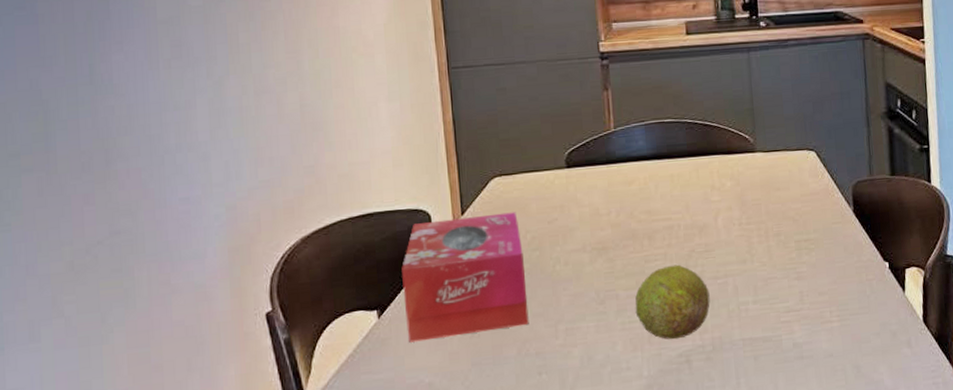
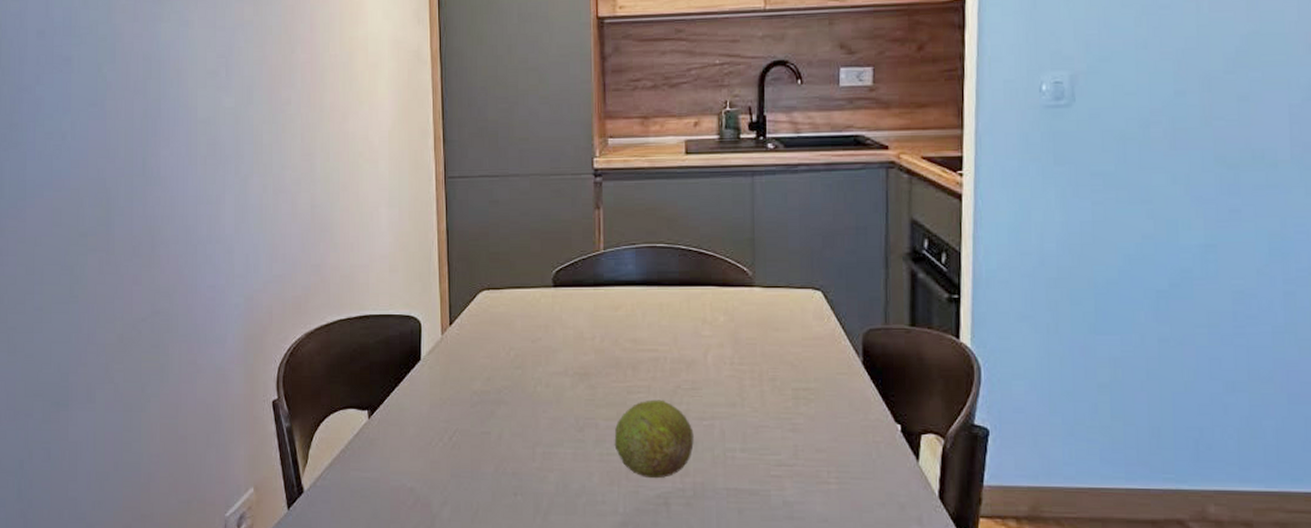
tissue box: present [401,212,529,343] -> none [392,327,508,446]

